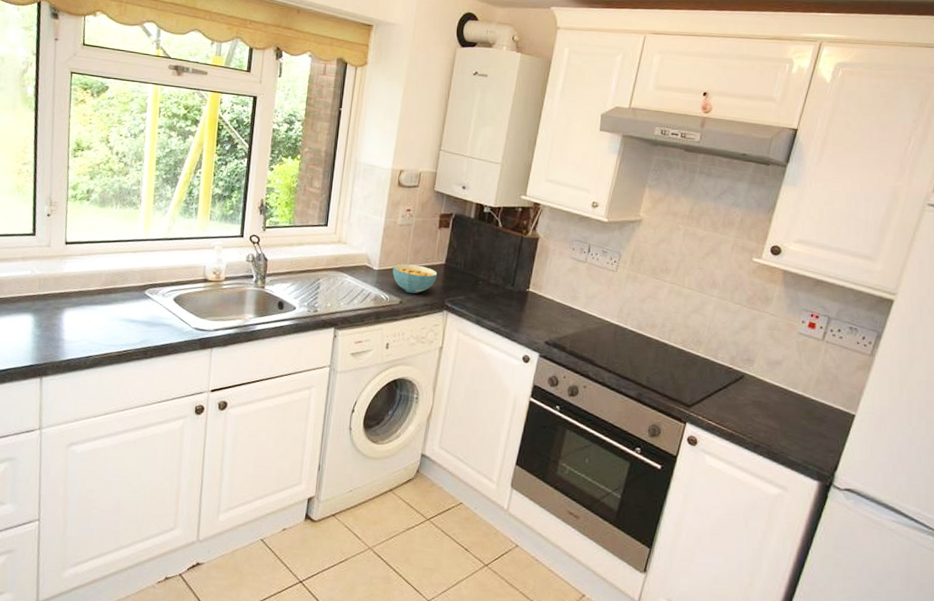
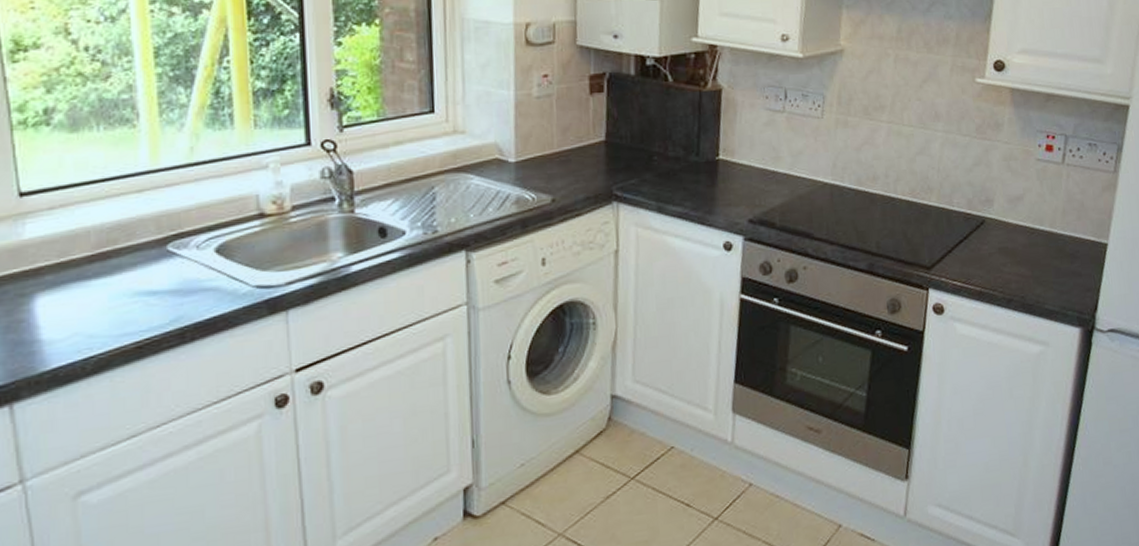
cereal bowl: present [392,263,438,293] -> none [535,147,598,186]

